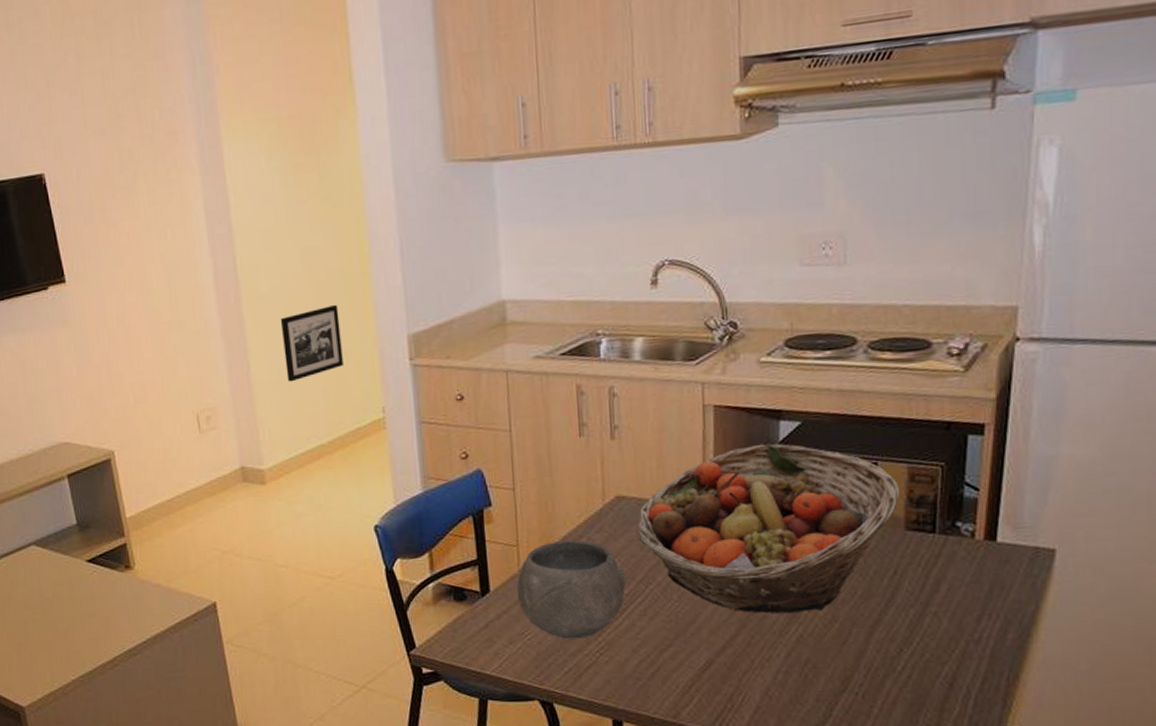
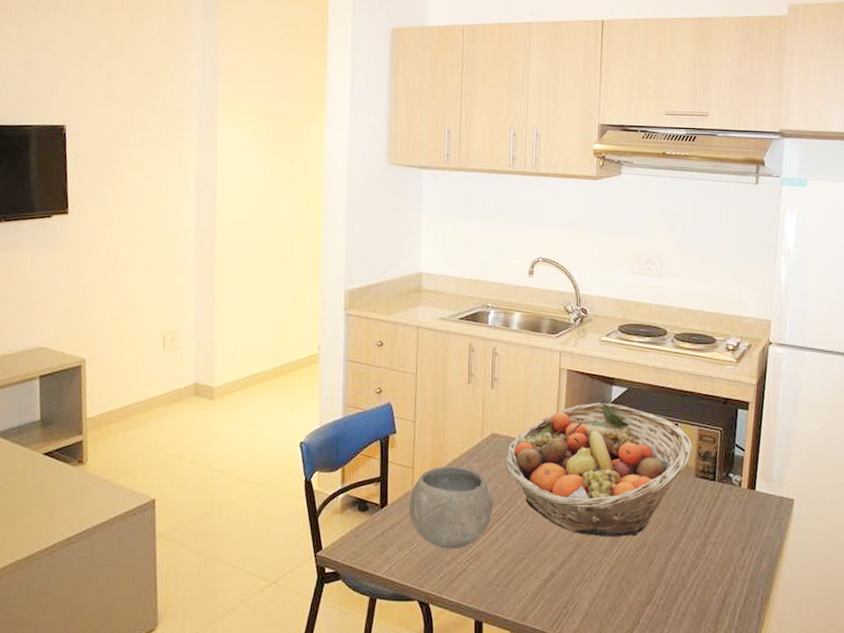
picture frame: present [280,304,343,382] -> none [244,259,293,317]

